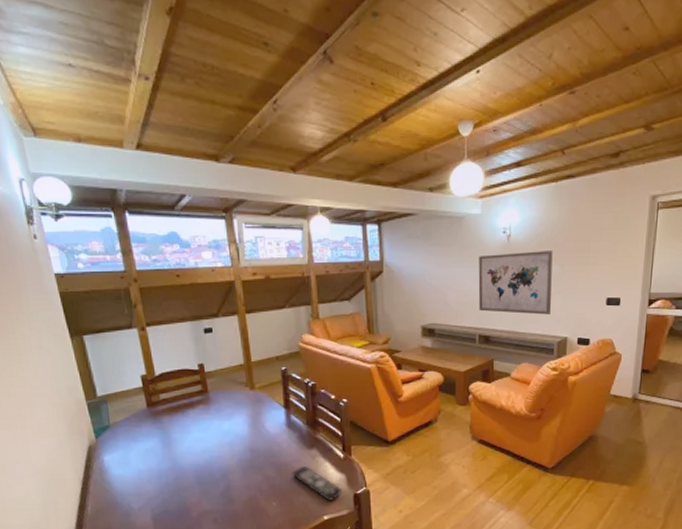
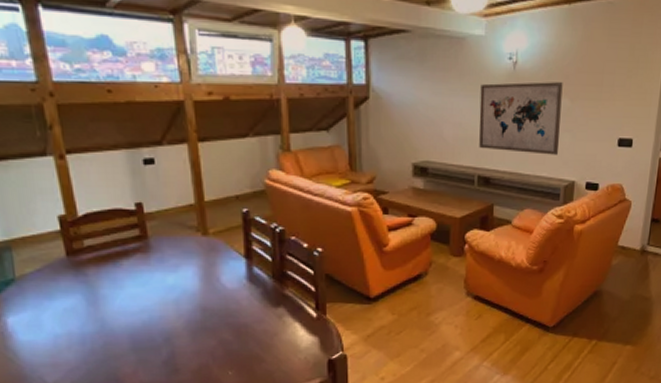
remote control: present [292,465,343,502] -> none [253,326,315,369]

